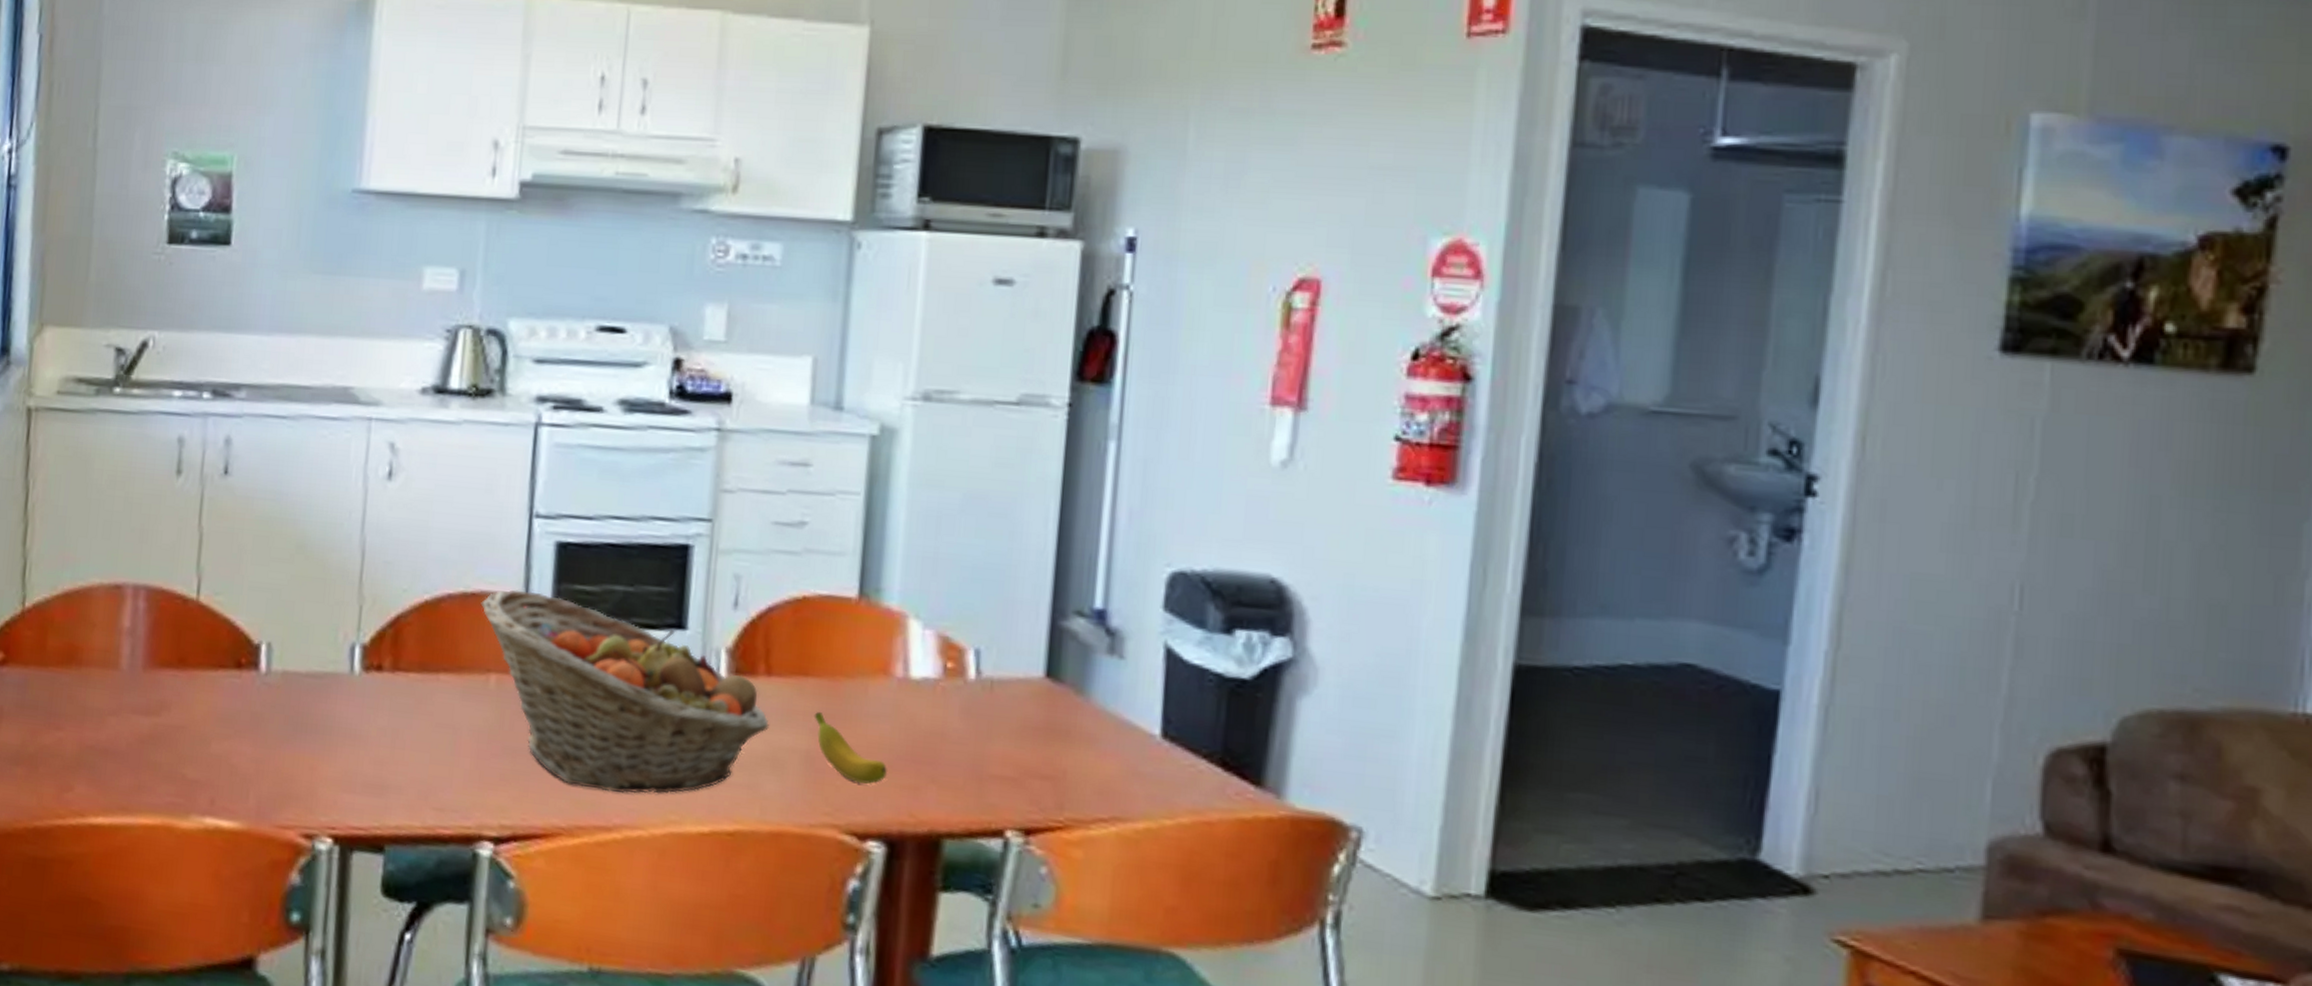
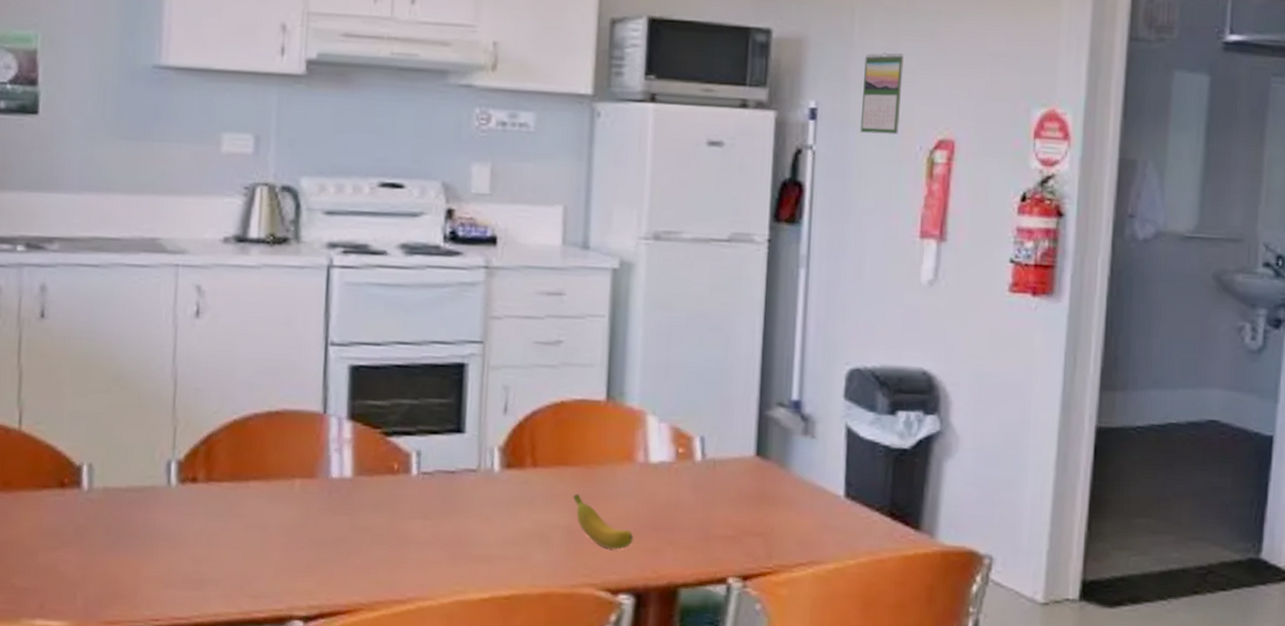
fruit basket: present [480,589,769,794] -> none [284,407,536,572]
calendar: none [1193,166,1254,271] -> present [860,52,904,135]

